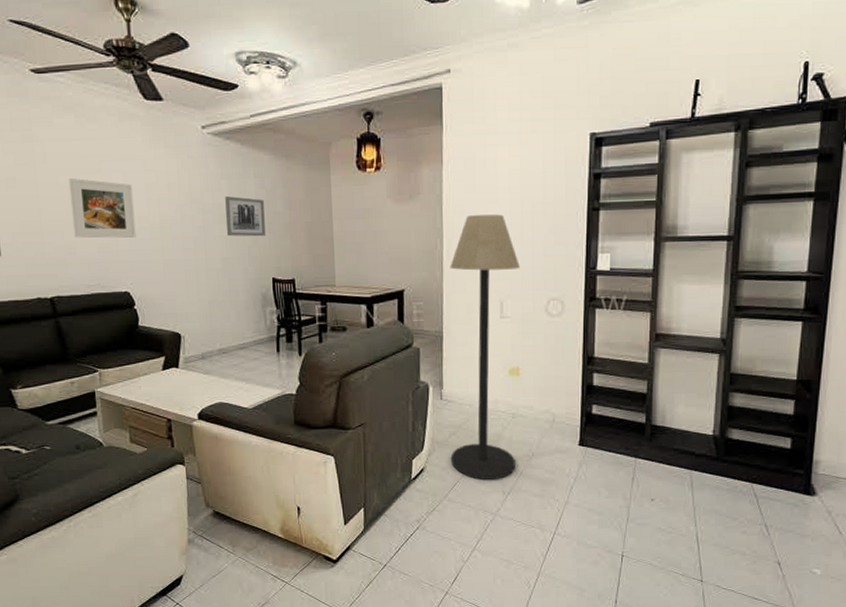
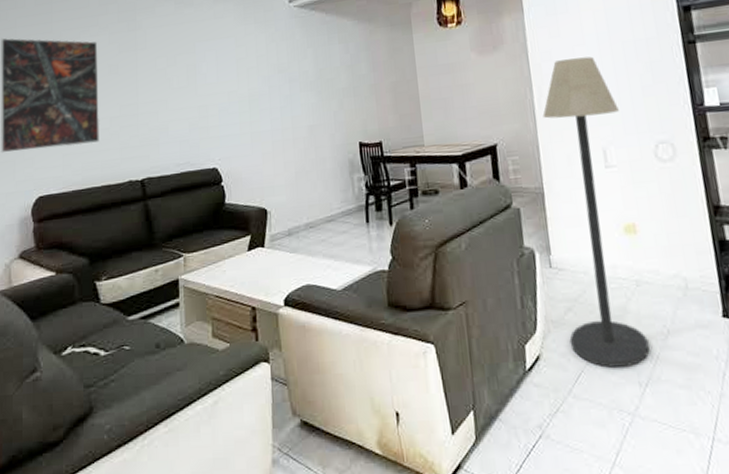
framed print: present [68,178,136,239] -> none [165,60,226,117]
wall art: present [225,196,266,237] -> none [311,63,351,104]

